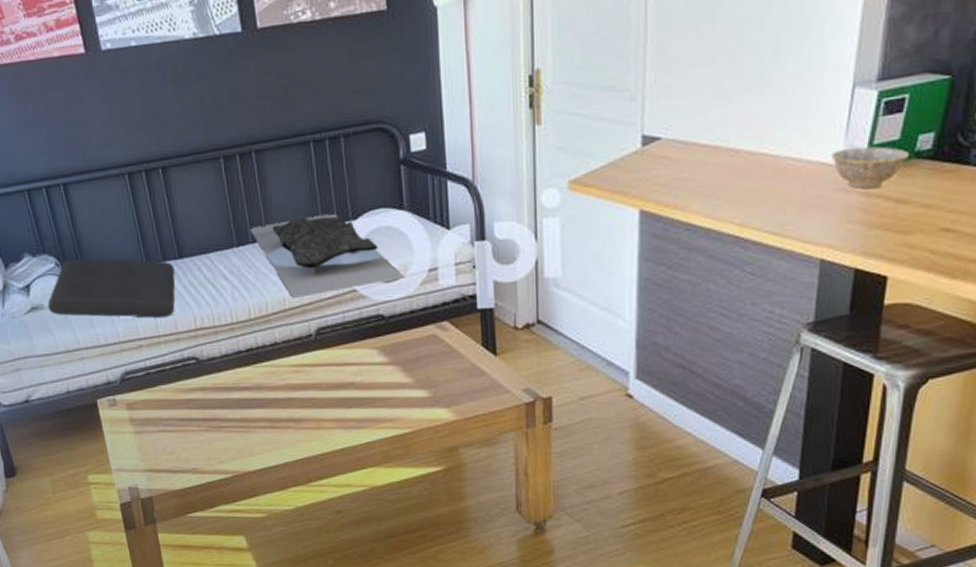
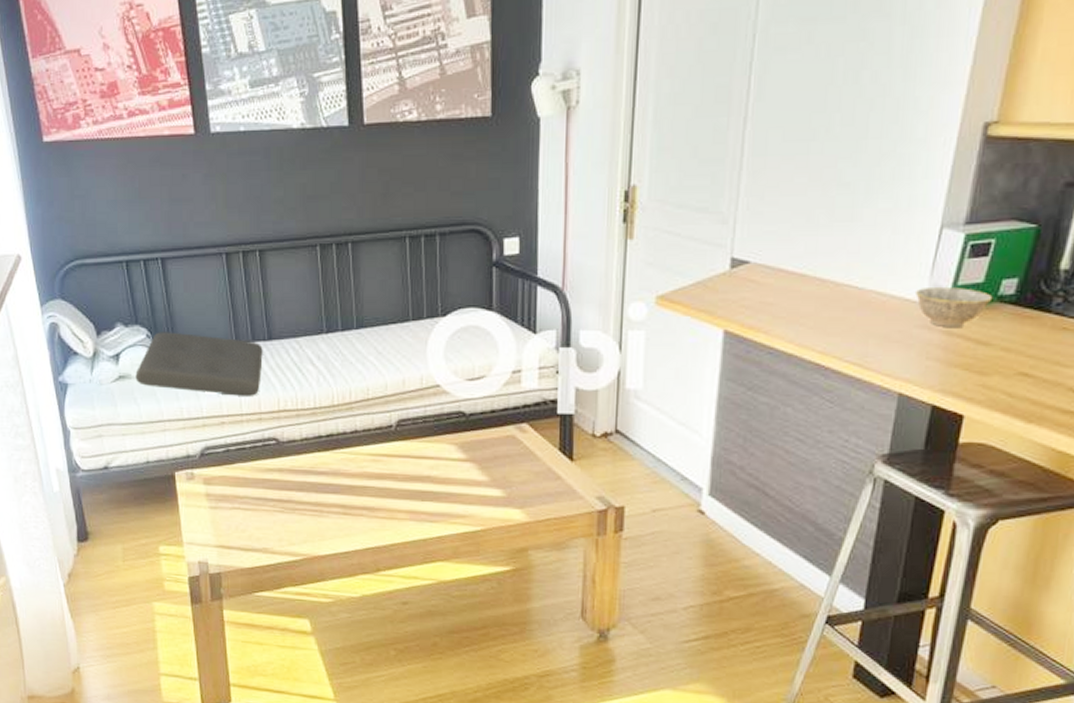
throw blanket: present [250,213,405,300] -> none [340,308,488,390]

